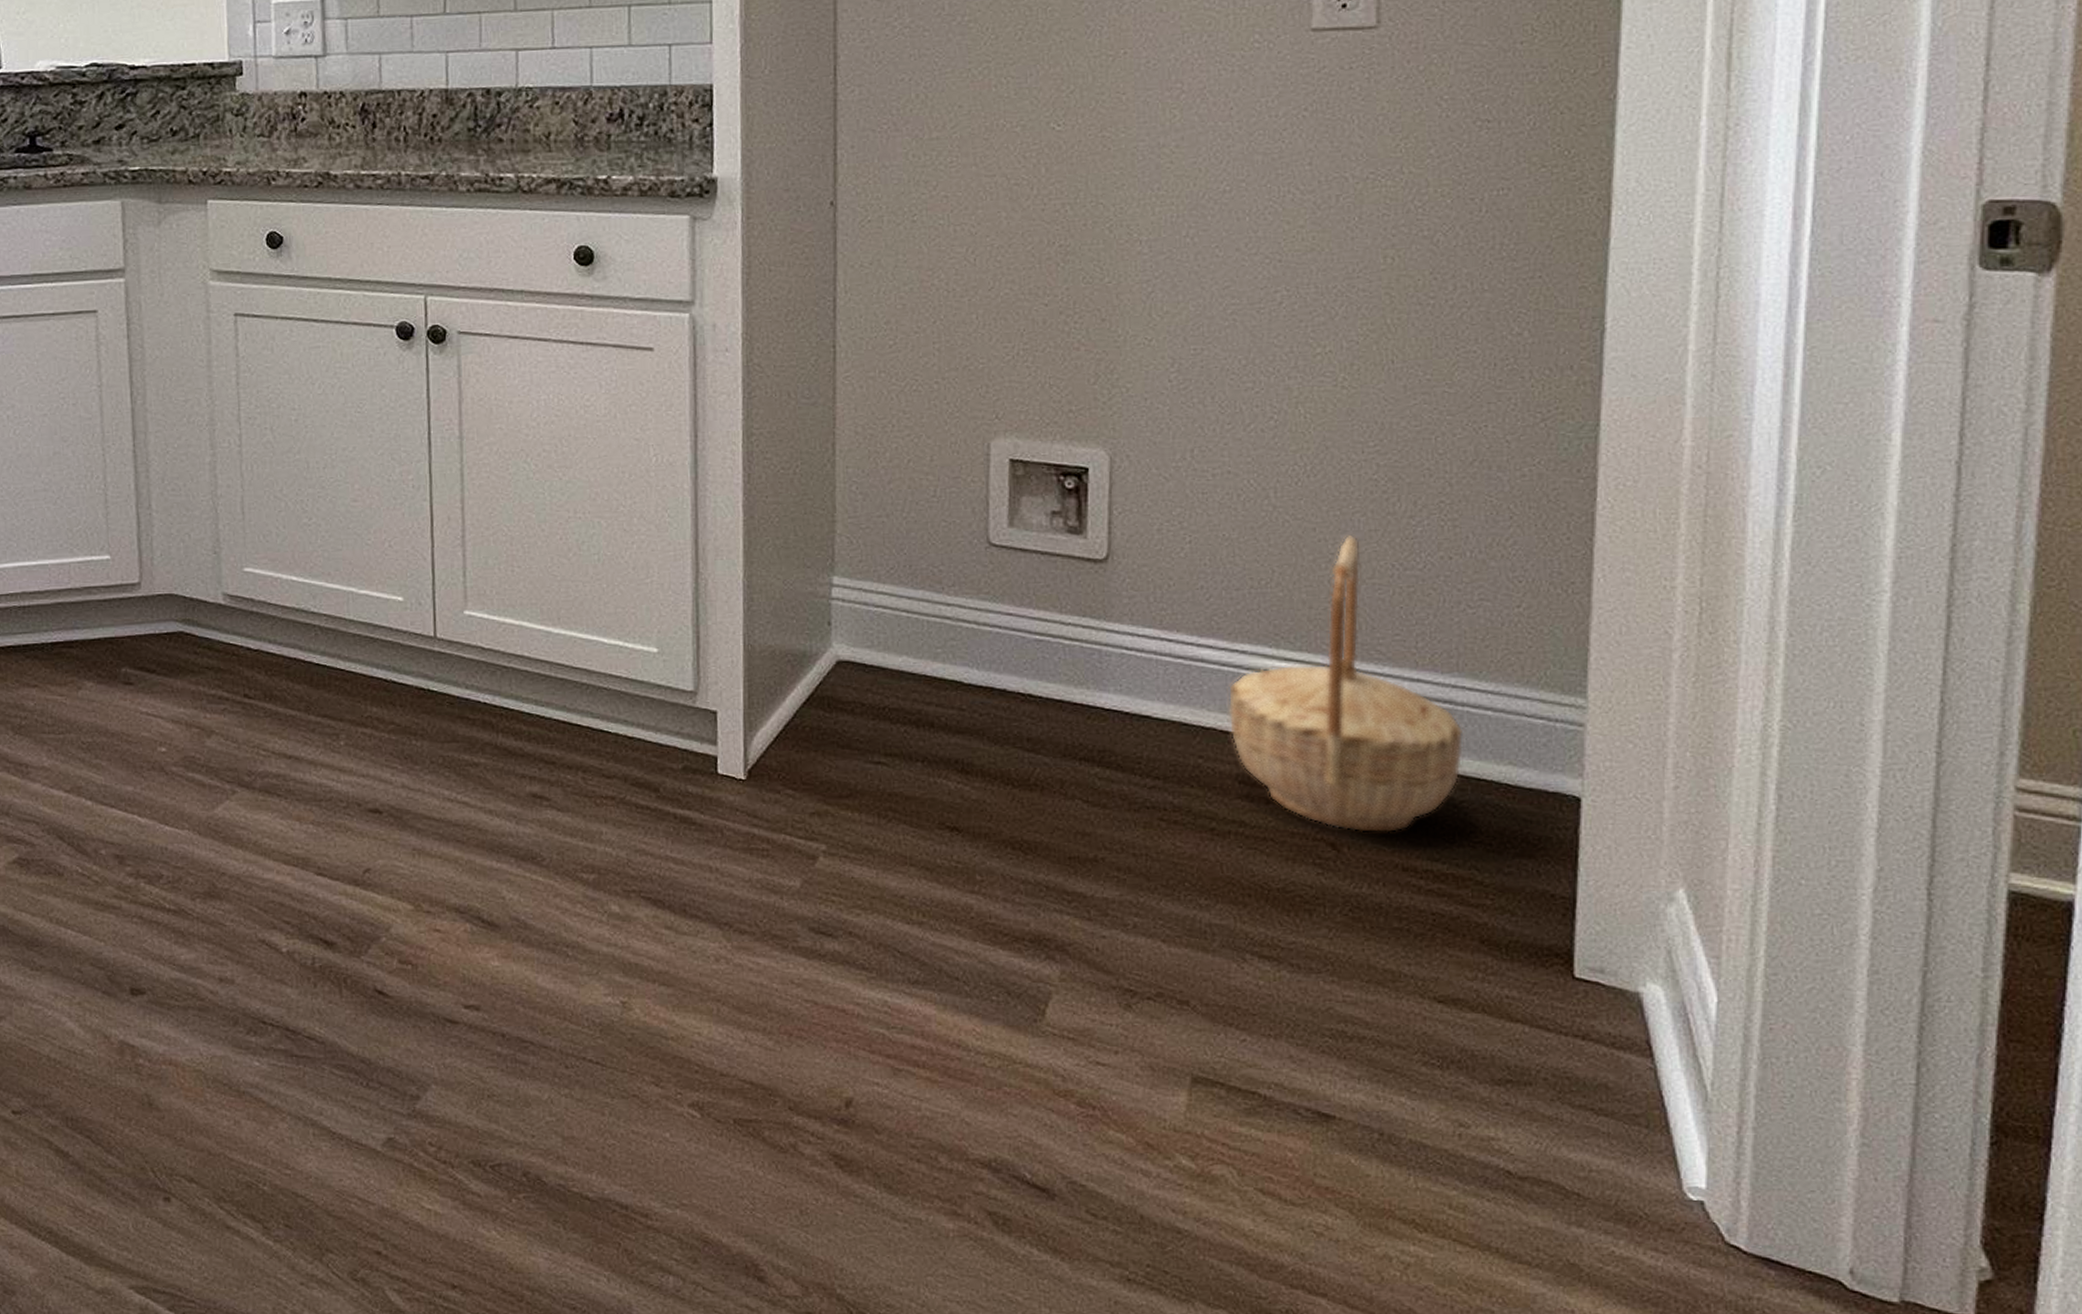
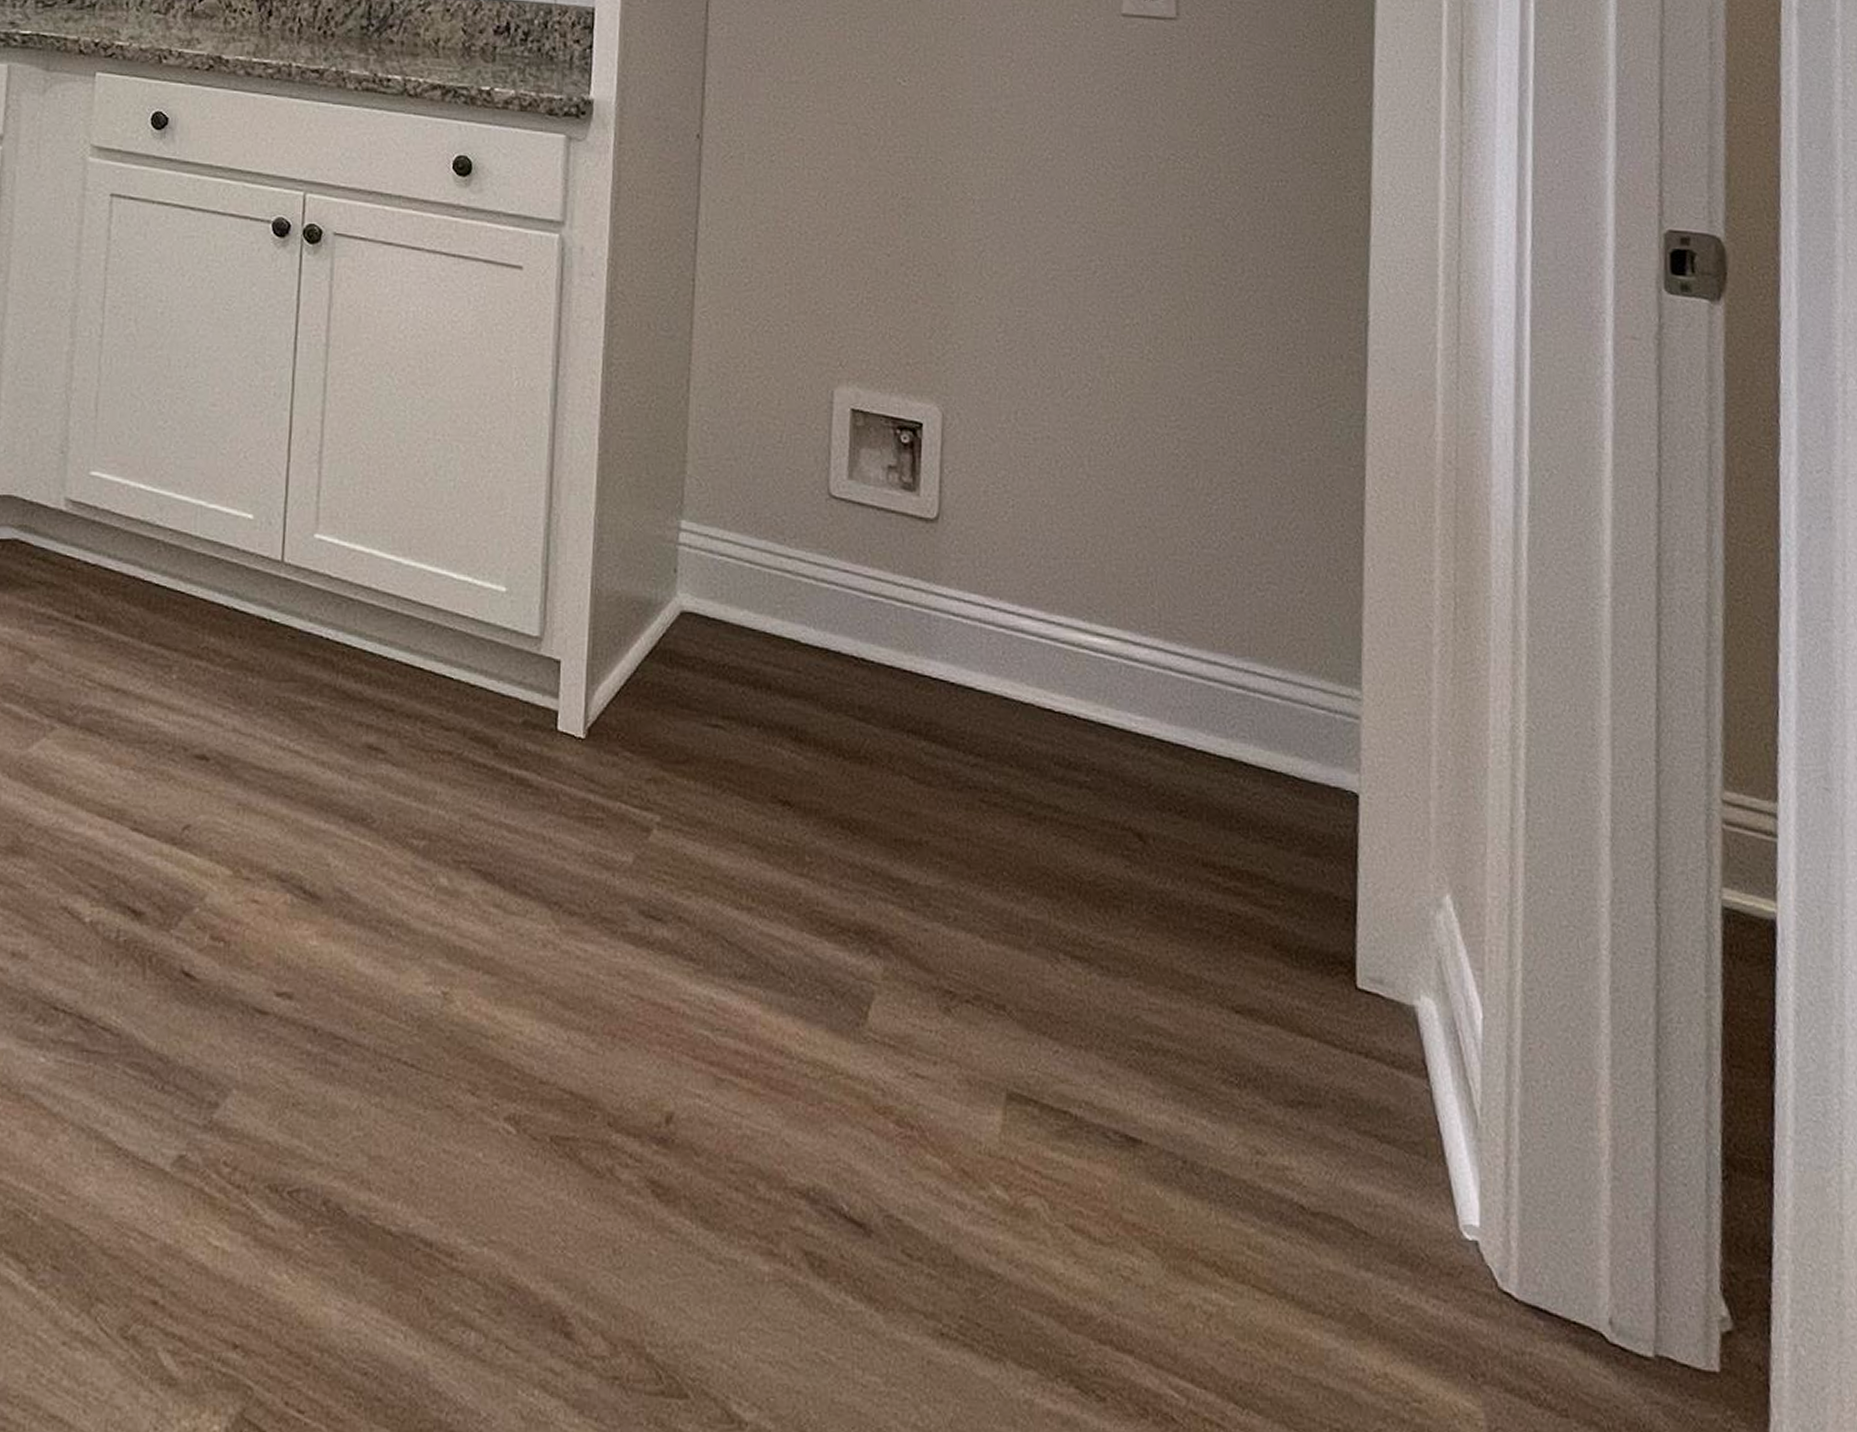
basket: present [1227,534,1464,834] -> none [1045,508,1256,825]

